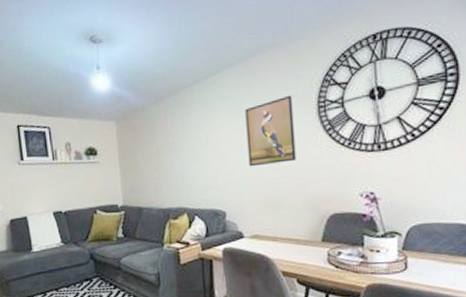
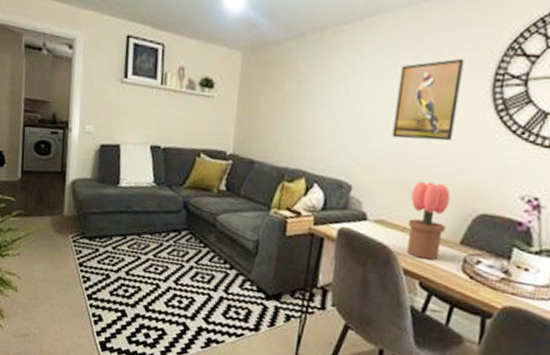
potted flower: none [275,195,308,260] -> present [407,180,451,260]

